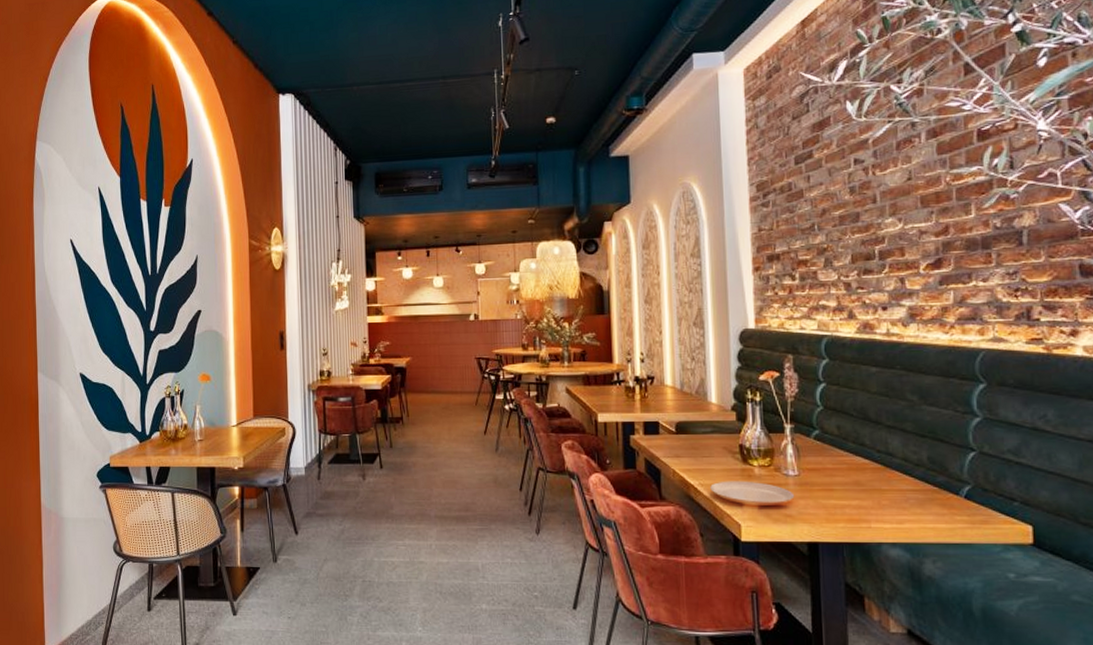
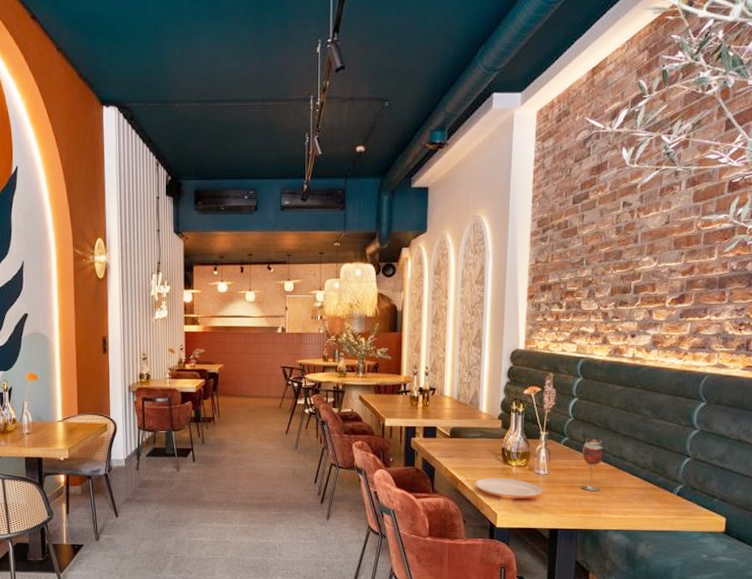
wineglass: none [838,431,866,496] -> present [581,439,605,492]

